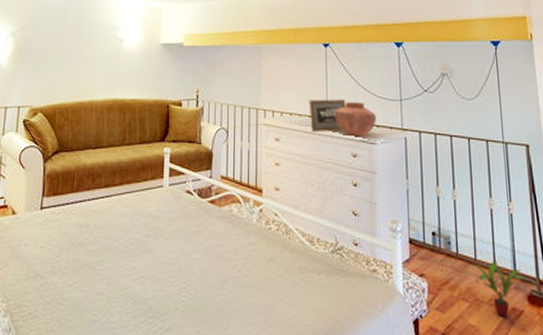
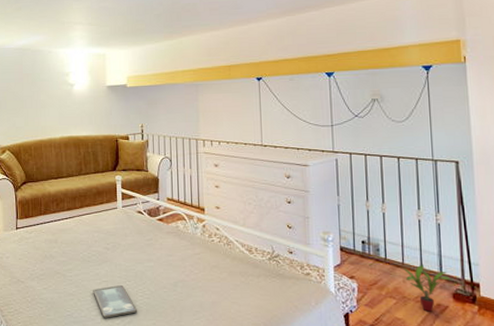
tablet: none [127,282,179,324] -> present [93,285,138,318]
picture frame: present [309,99,346,132] -> none [244,127,279,158]
vase: present [335,101,376,137] -> none [269,128,308,160]

